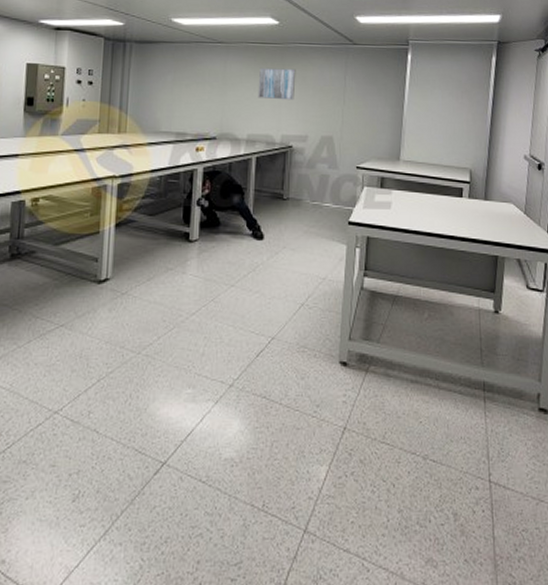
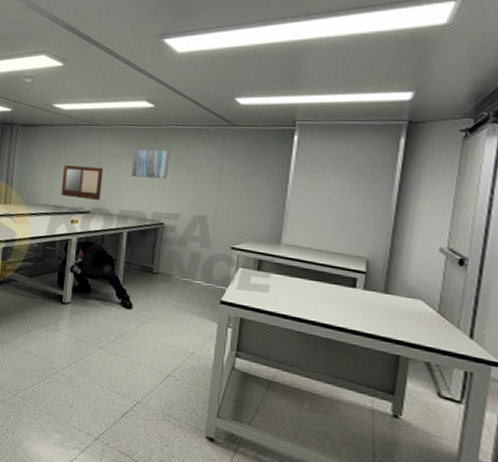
writing board: none [183,87,229,126] -> present [61,165,104,201]

